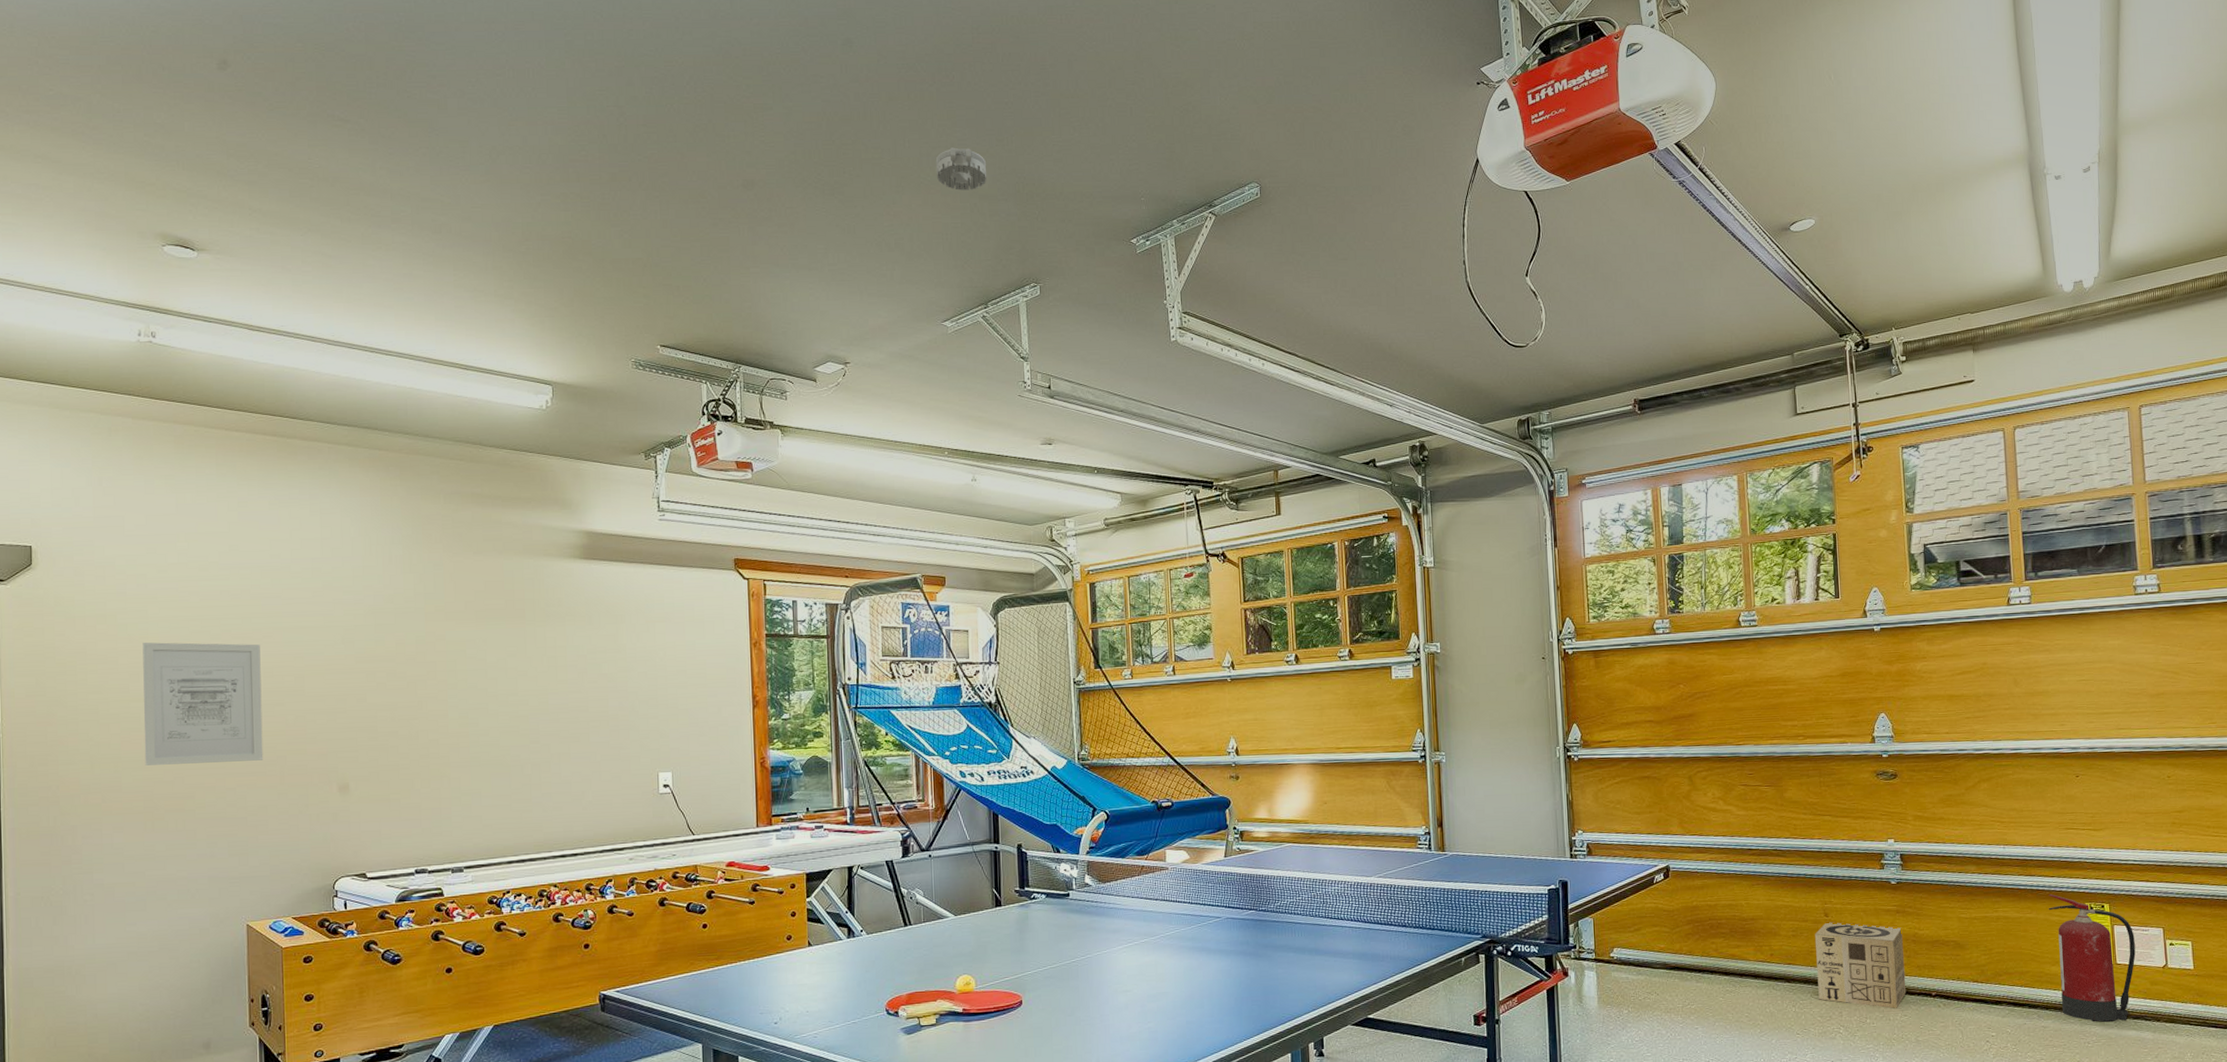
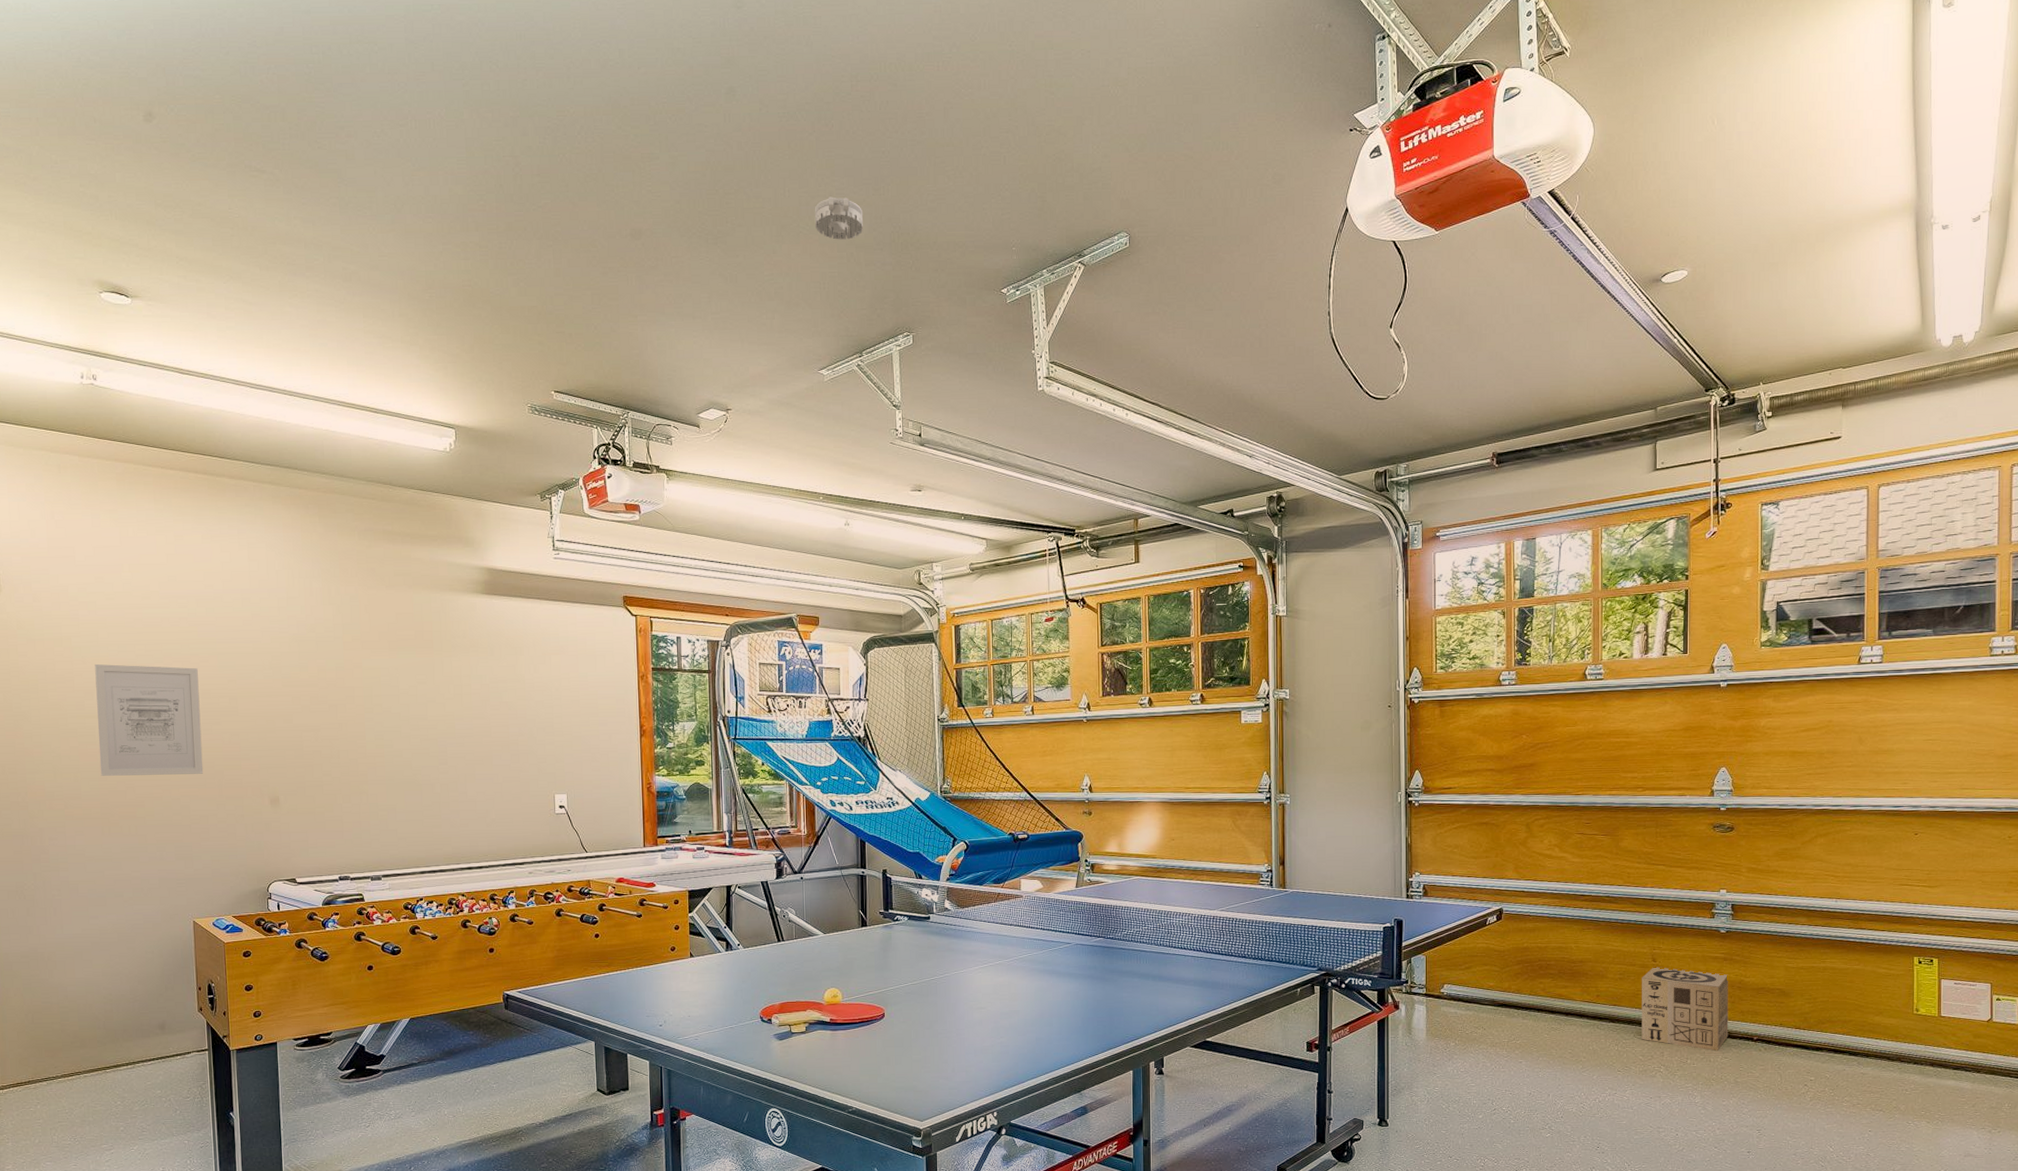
fire extinguisher: present [2048,893,2136,1022] -> none [1876,947,1961,1071]

